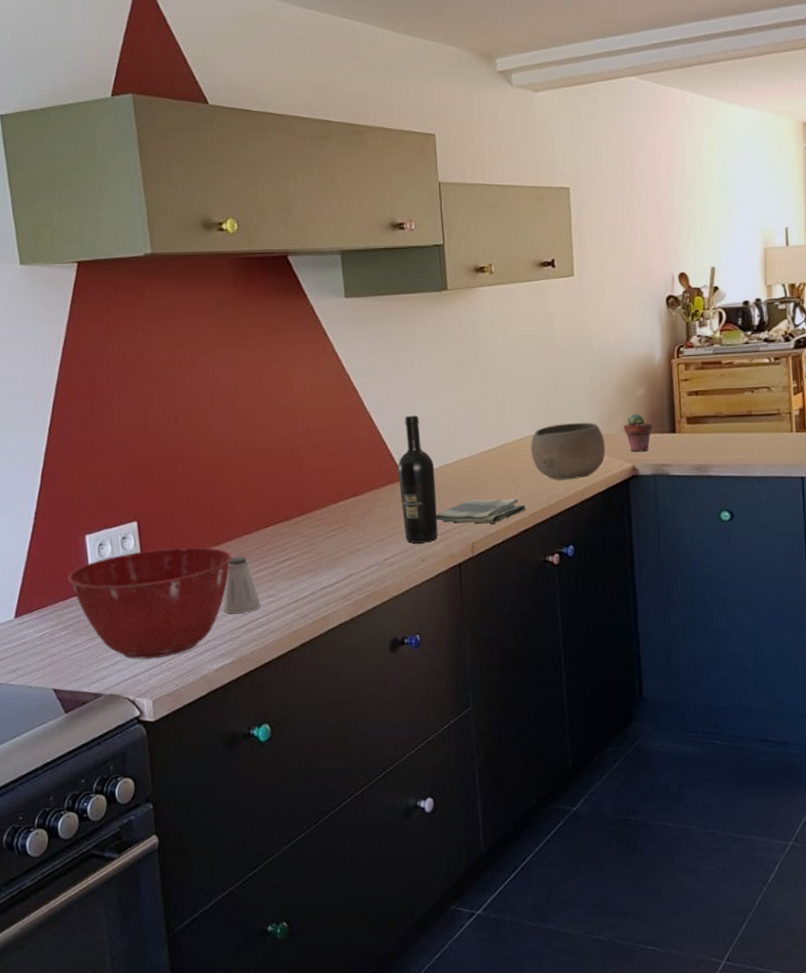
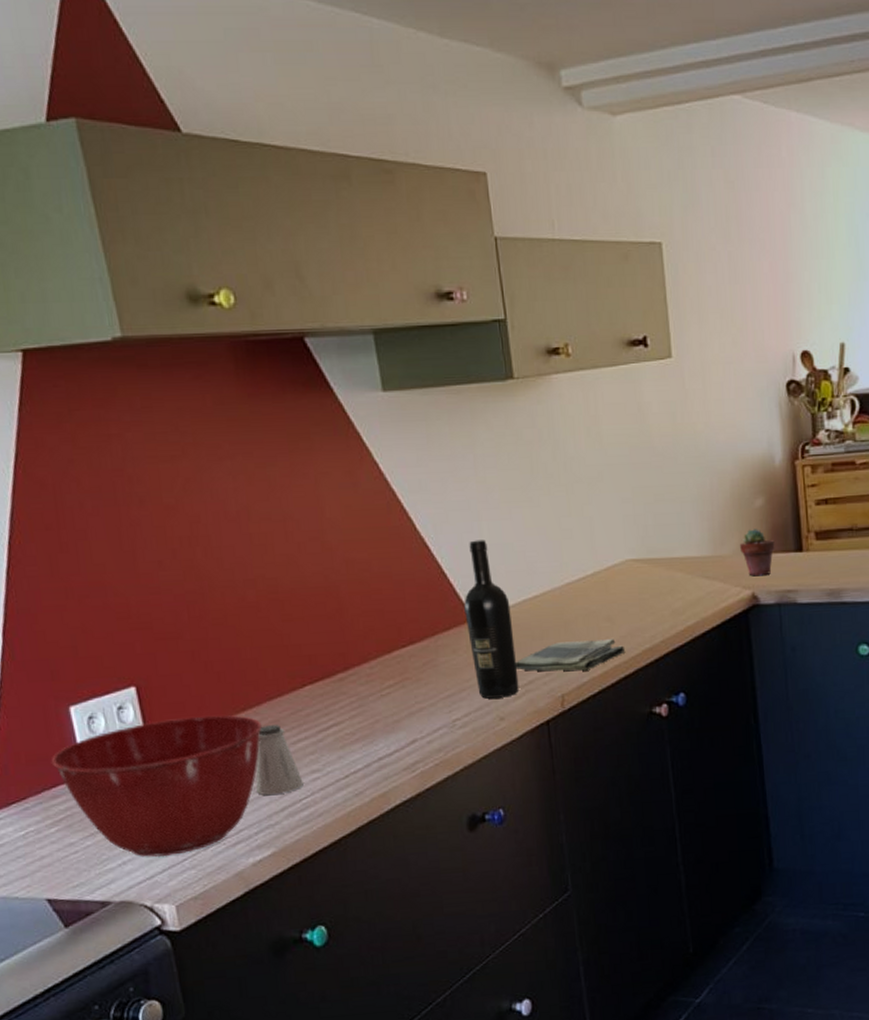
bowl: present [531,422,606,480] -> none [627,541,719,615]

